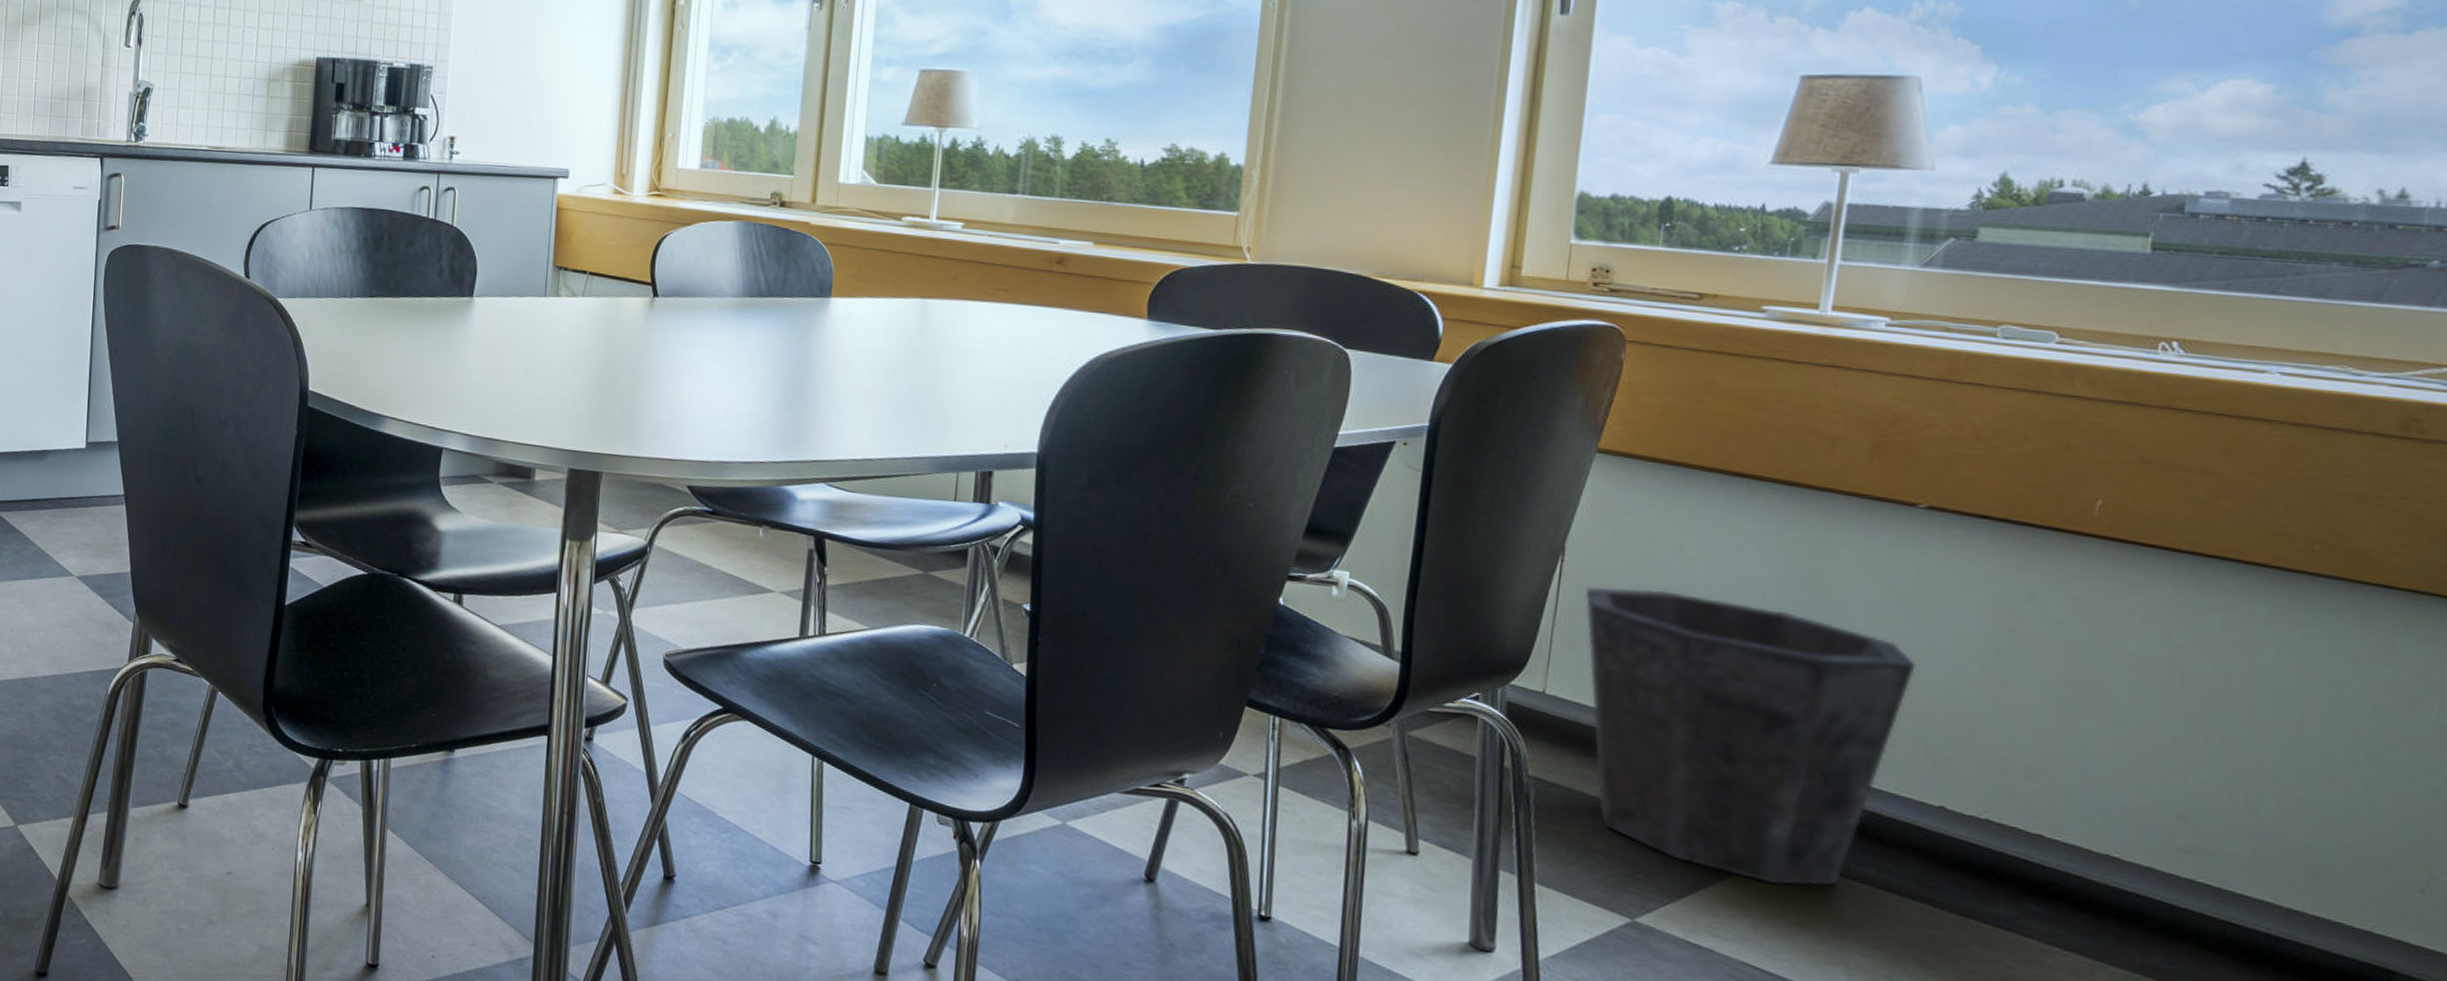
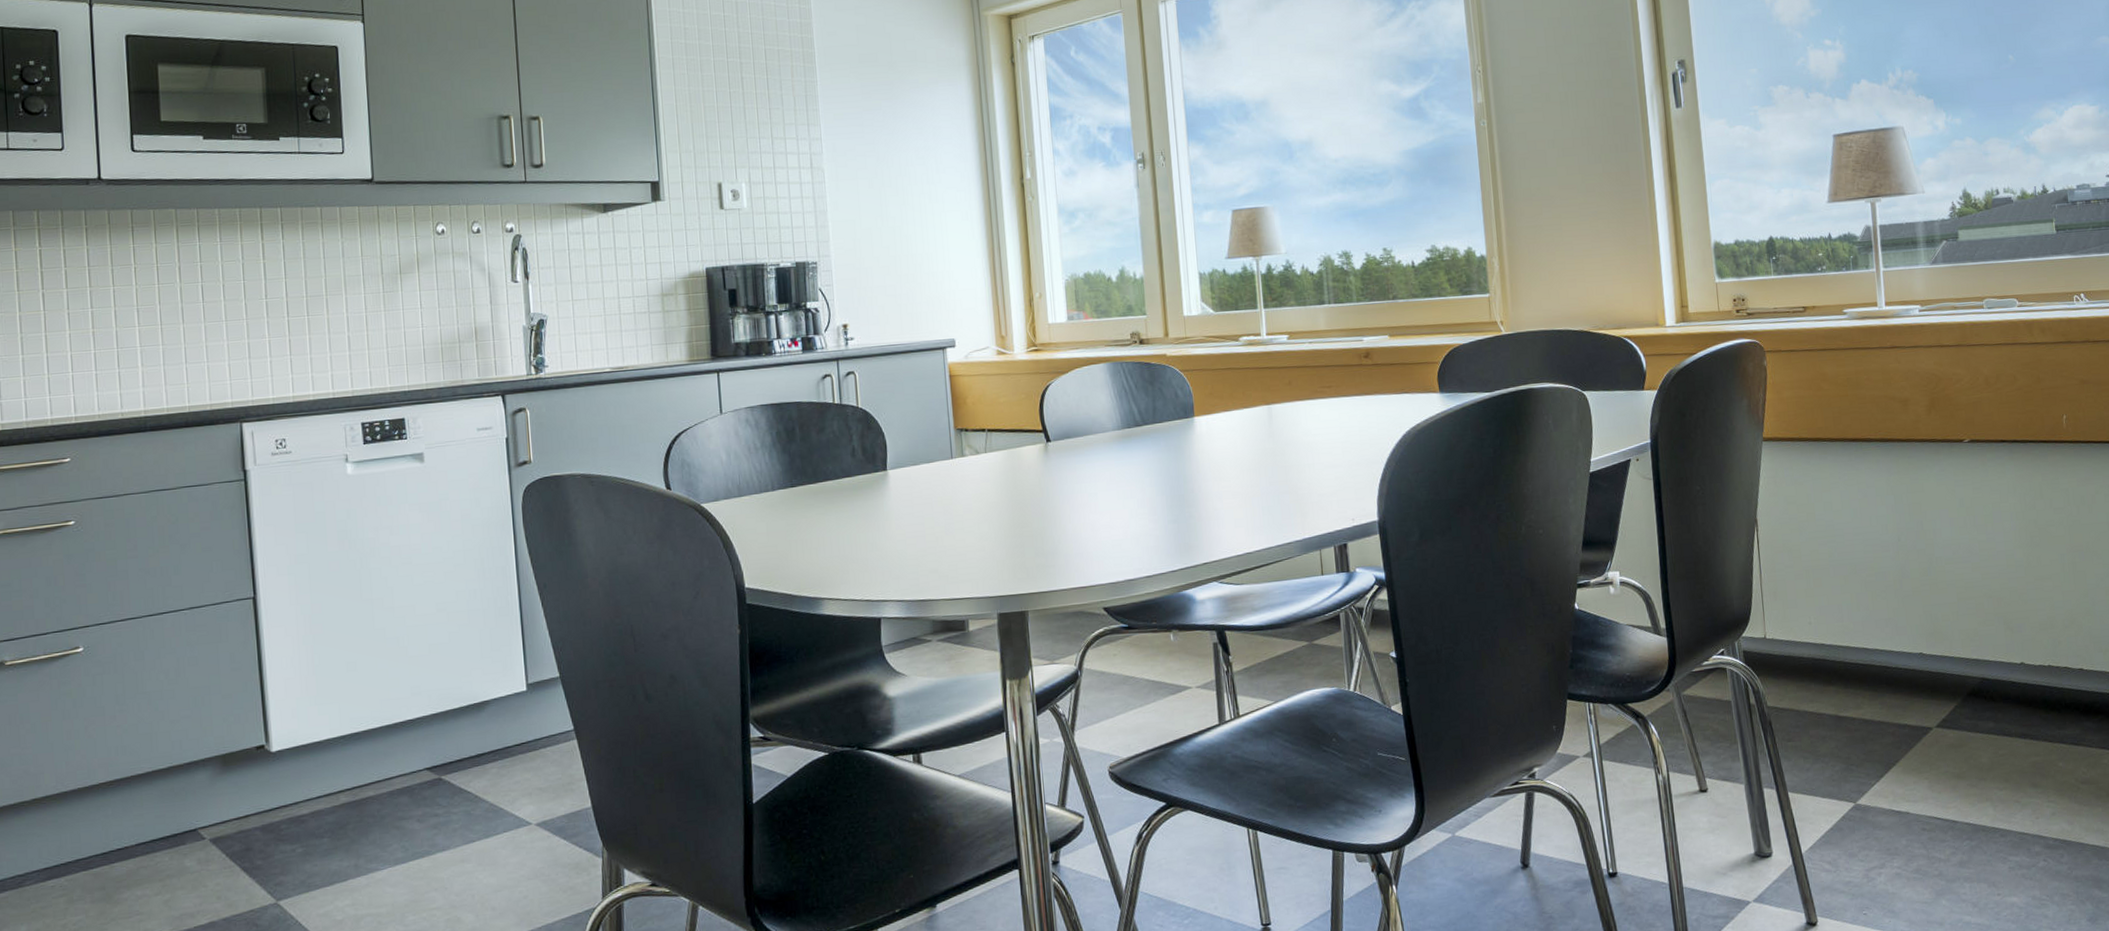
waste bin: present [1584,586,1916,886] -> none [1776,538,1987,751]

